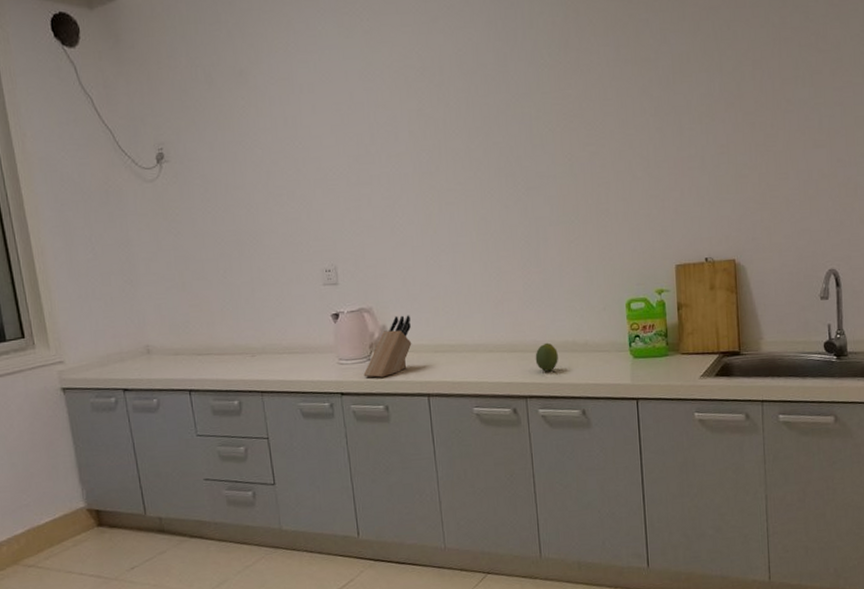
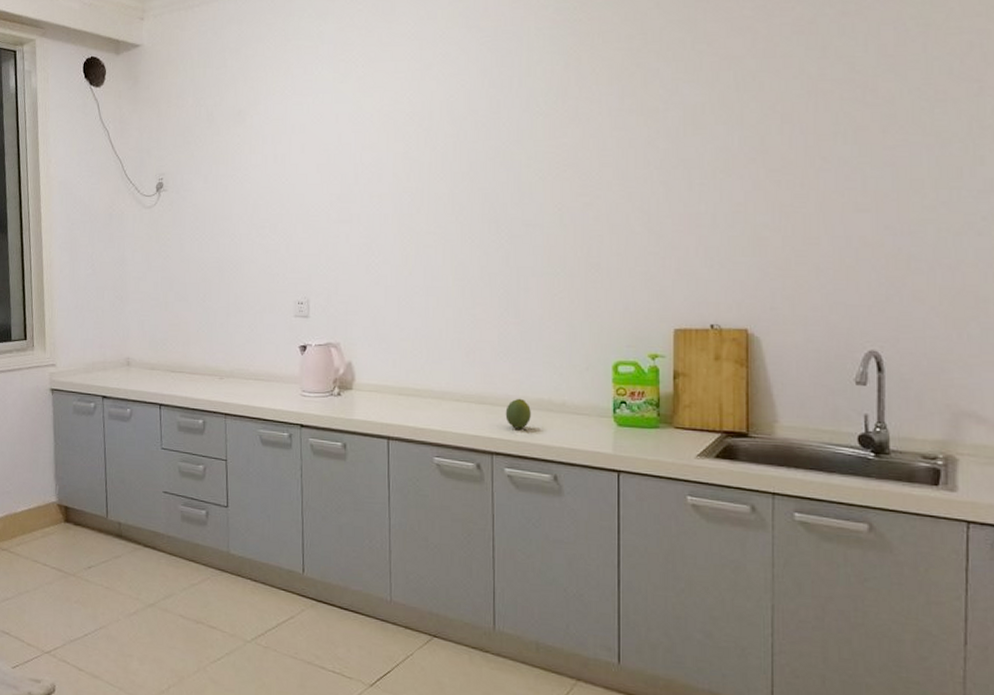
knife block: present [363,315,412,378] -> none [325,354,377,414]

